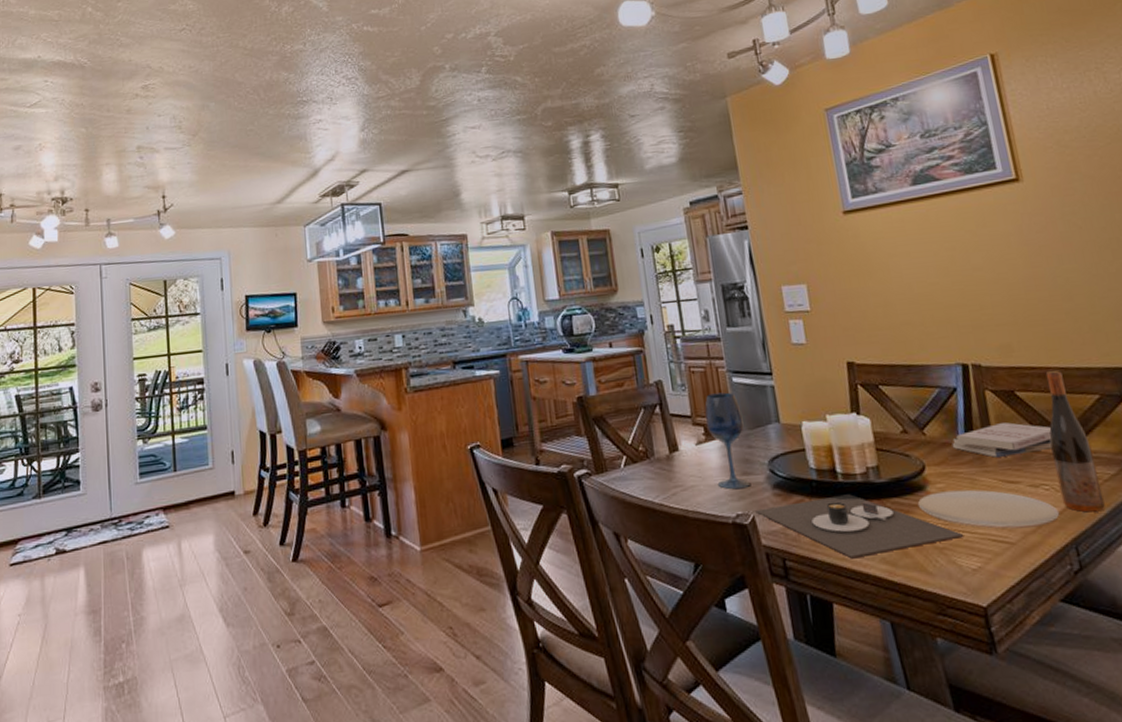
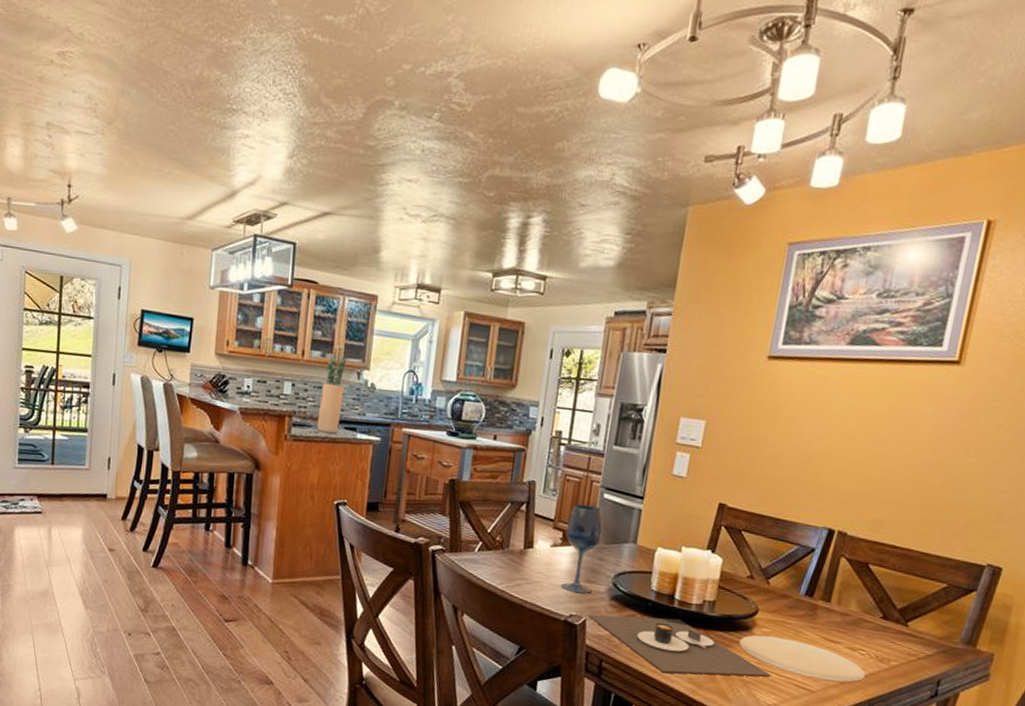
vase: none [432,293,457,378] -> present [316,351,347,435]
books: present [952,422,1053,458] -> none [790,588,889,621]
wine bottle: present [1045,371,1105,513] -> none [872,553,921,683]

